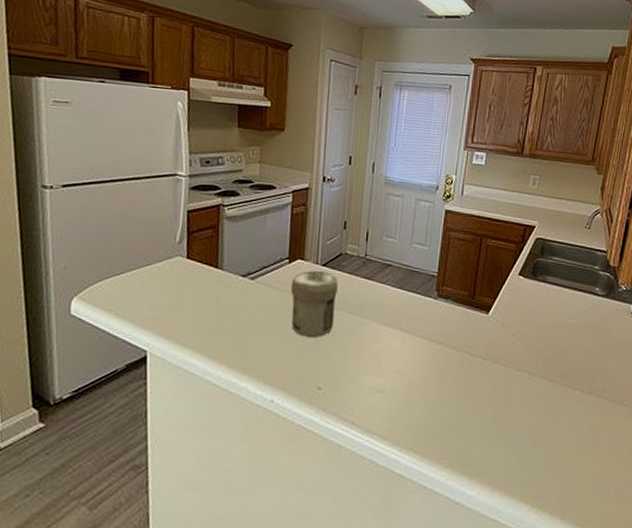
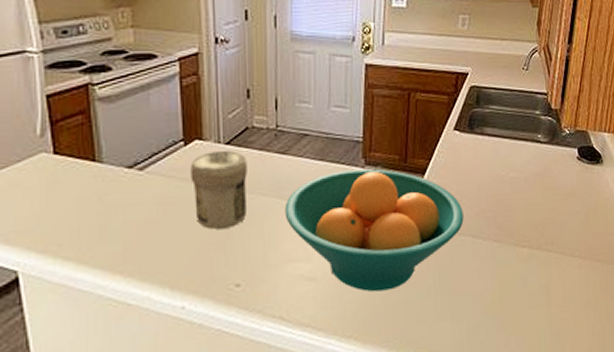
fruit bowl: none [365,300,522,412] -> present [284,169,464,292]

